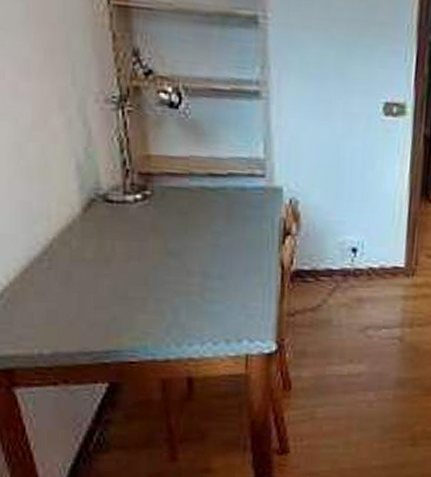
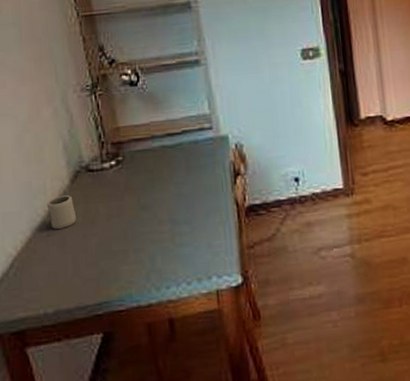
cup: none [50,225,87,263] -> present [46,195,77,229]

